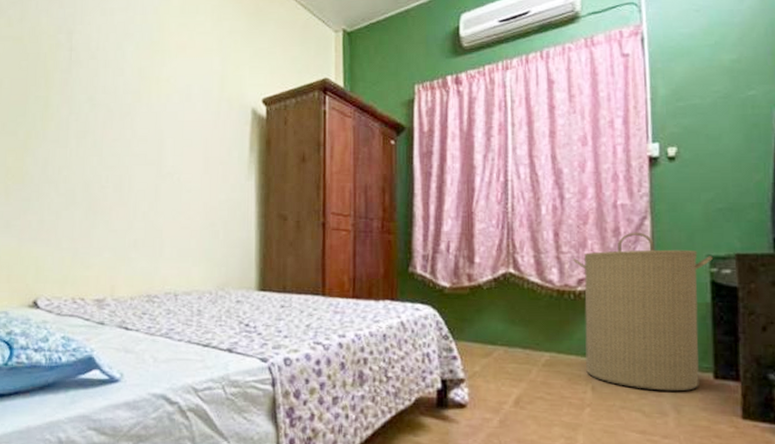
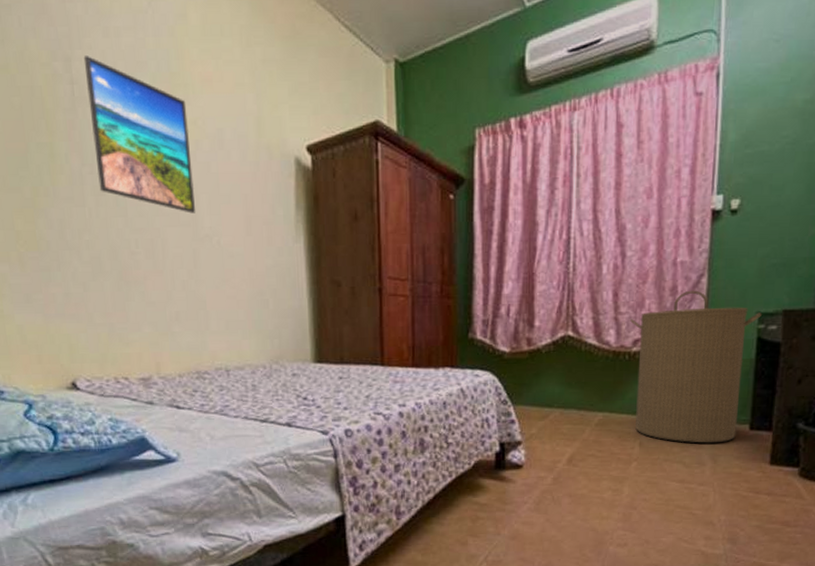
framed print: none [81,29,162,154] -> present [83,54,195,214]

